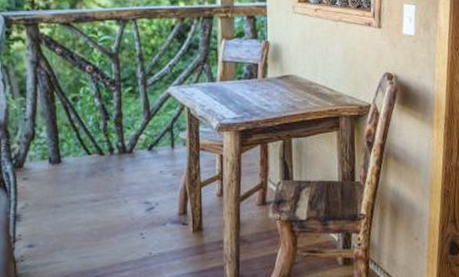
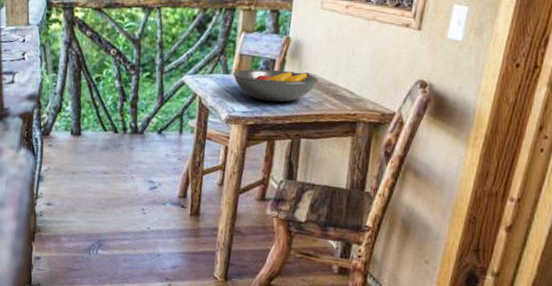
fruit bowl: none [219,74,300,105] -> present [233,69,319,103]

